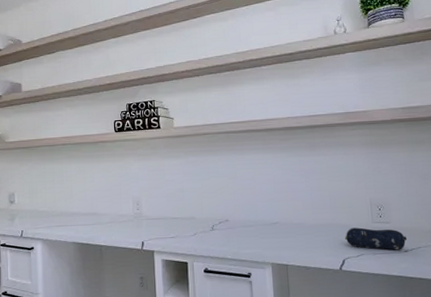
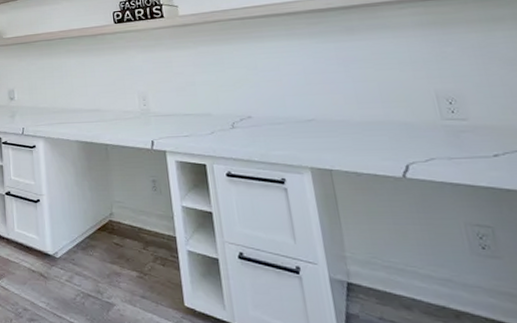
pencil case: present [345,227,408,250] -> none [405,125,496,154]

